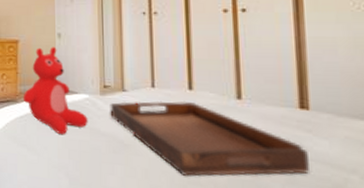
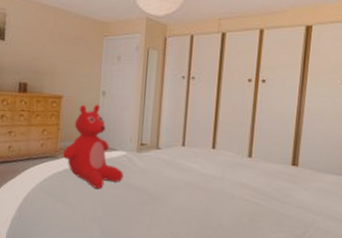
serving tray: present [110,101,309,177] -> none [144,158,292,224]

